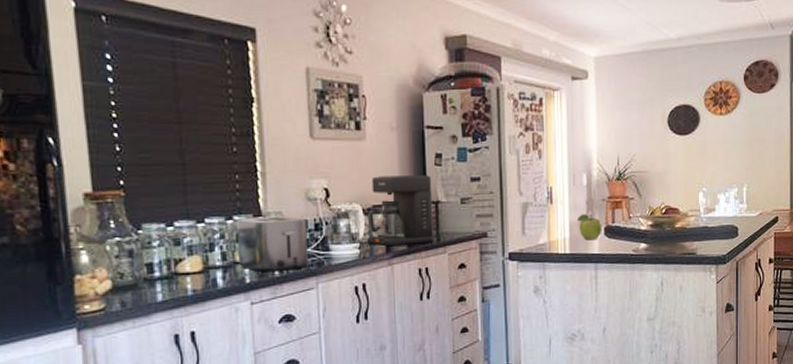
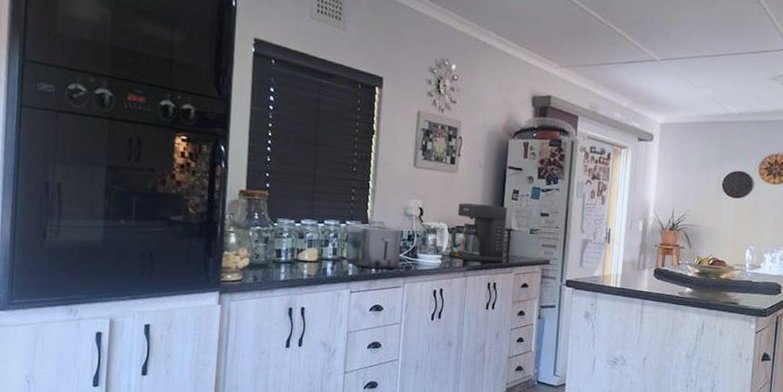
fruit: present [576,213,602,241] -> none [629,255,652,279]

